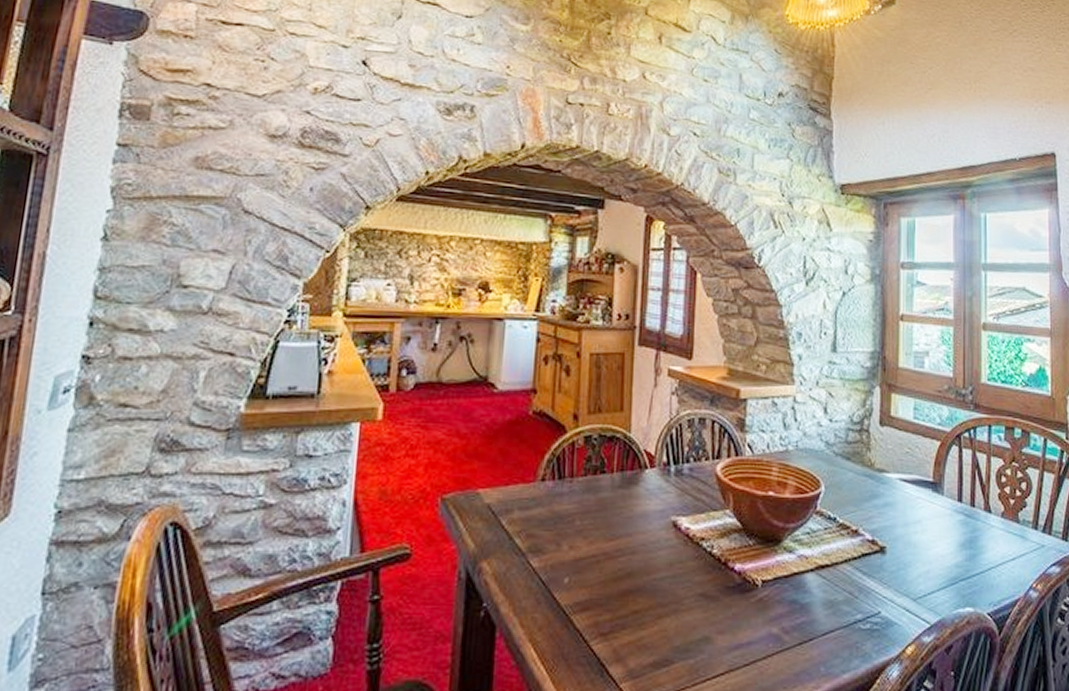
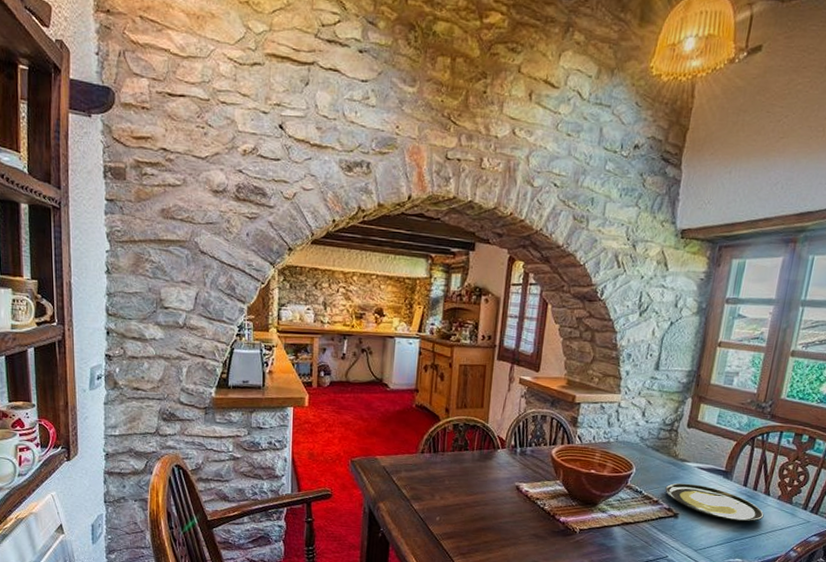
plate: none [864,502,989,552] -> present [665,483,764,522]

